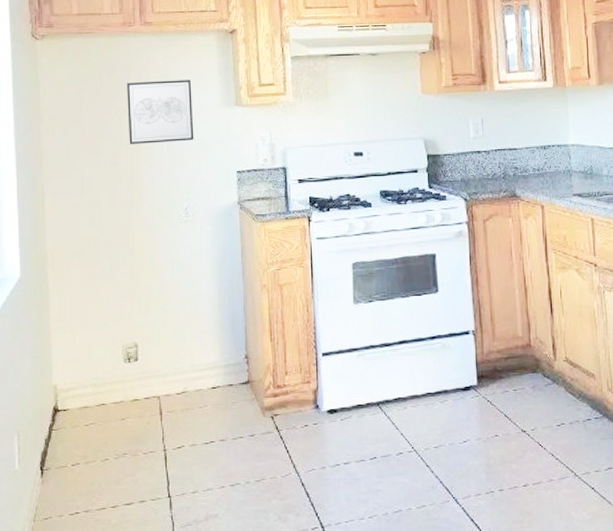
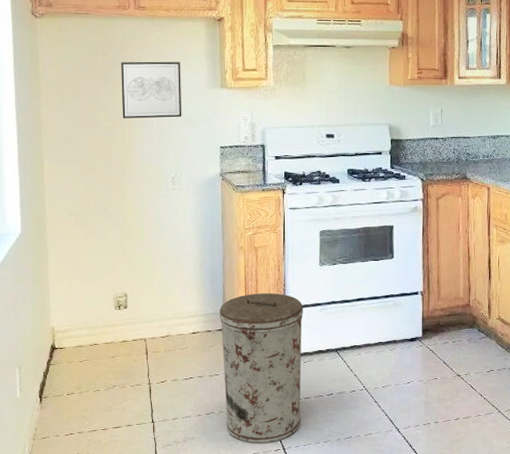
trash can: none [242,338,341,521] -> present [220,293,303,444]

